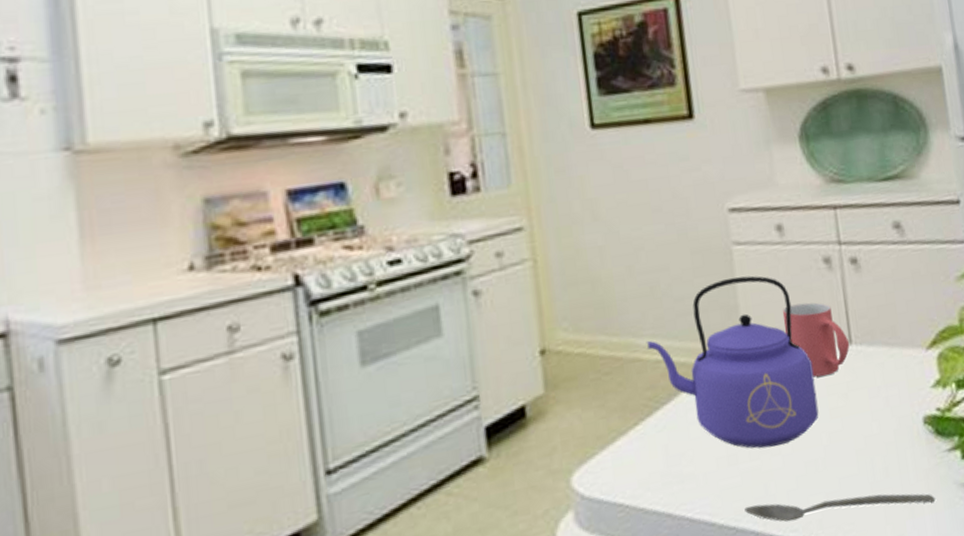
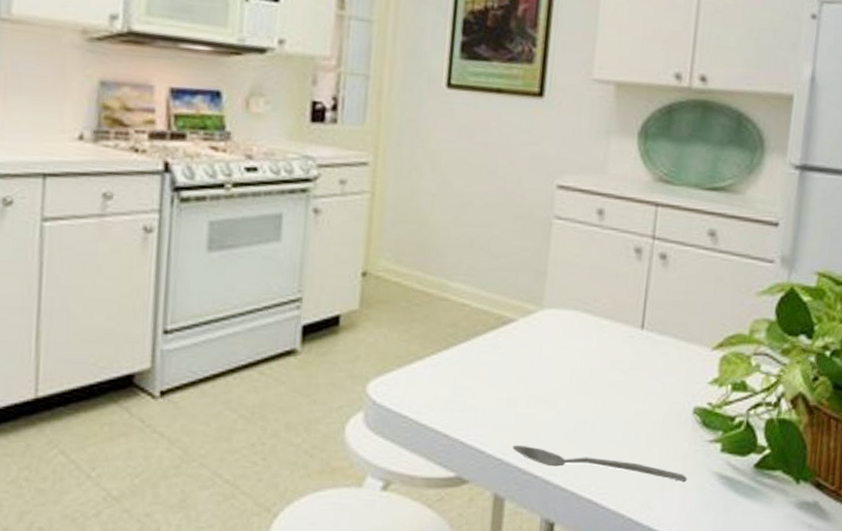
kettle: present [646,275,819,449] -> none [456,246,603,401]
mug: present [782,302,850,378] -> none [584,283,642,351]

